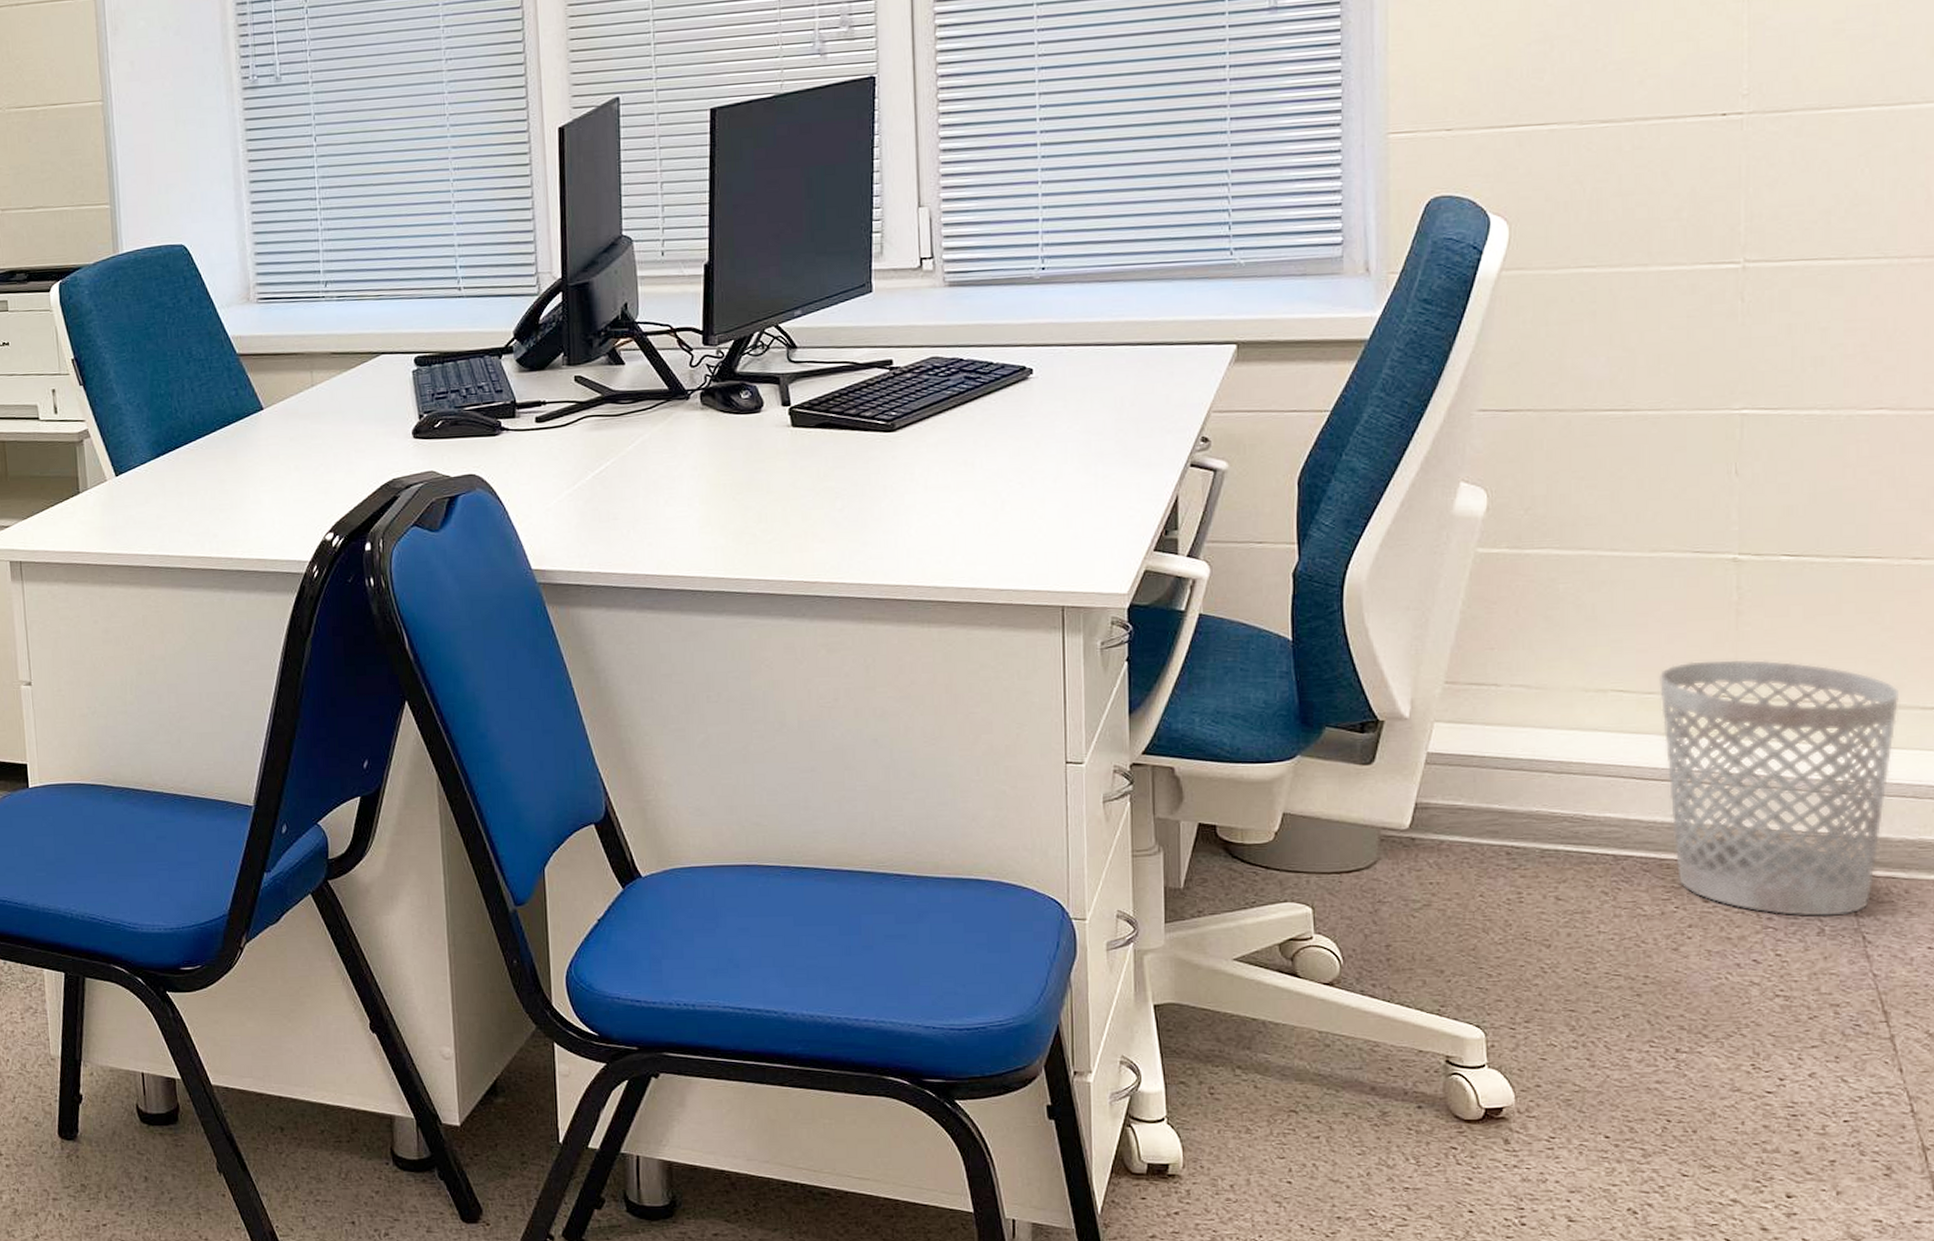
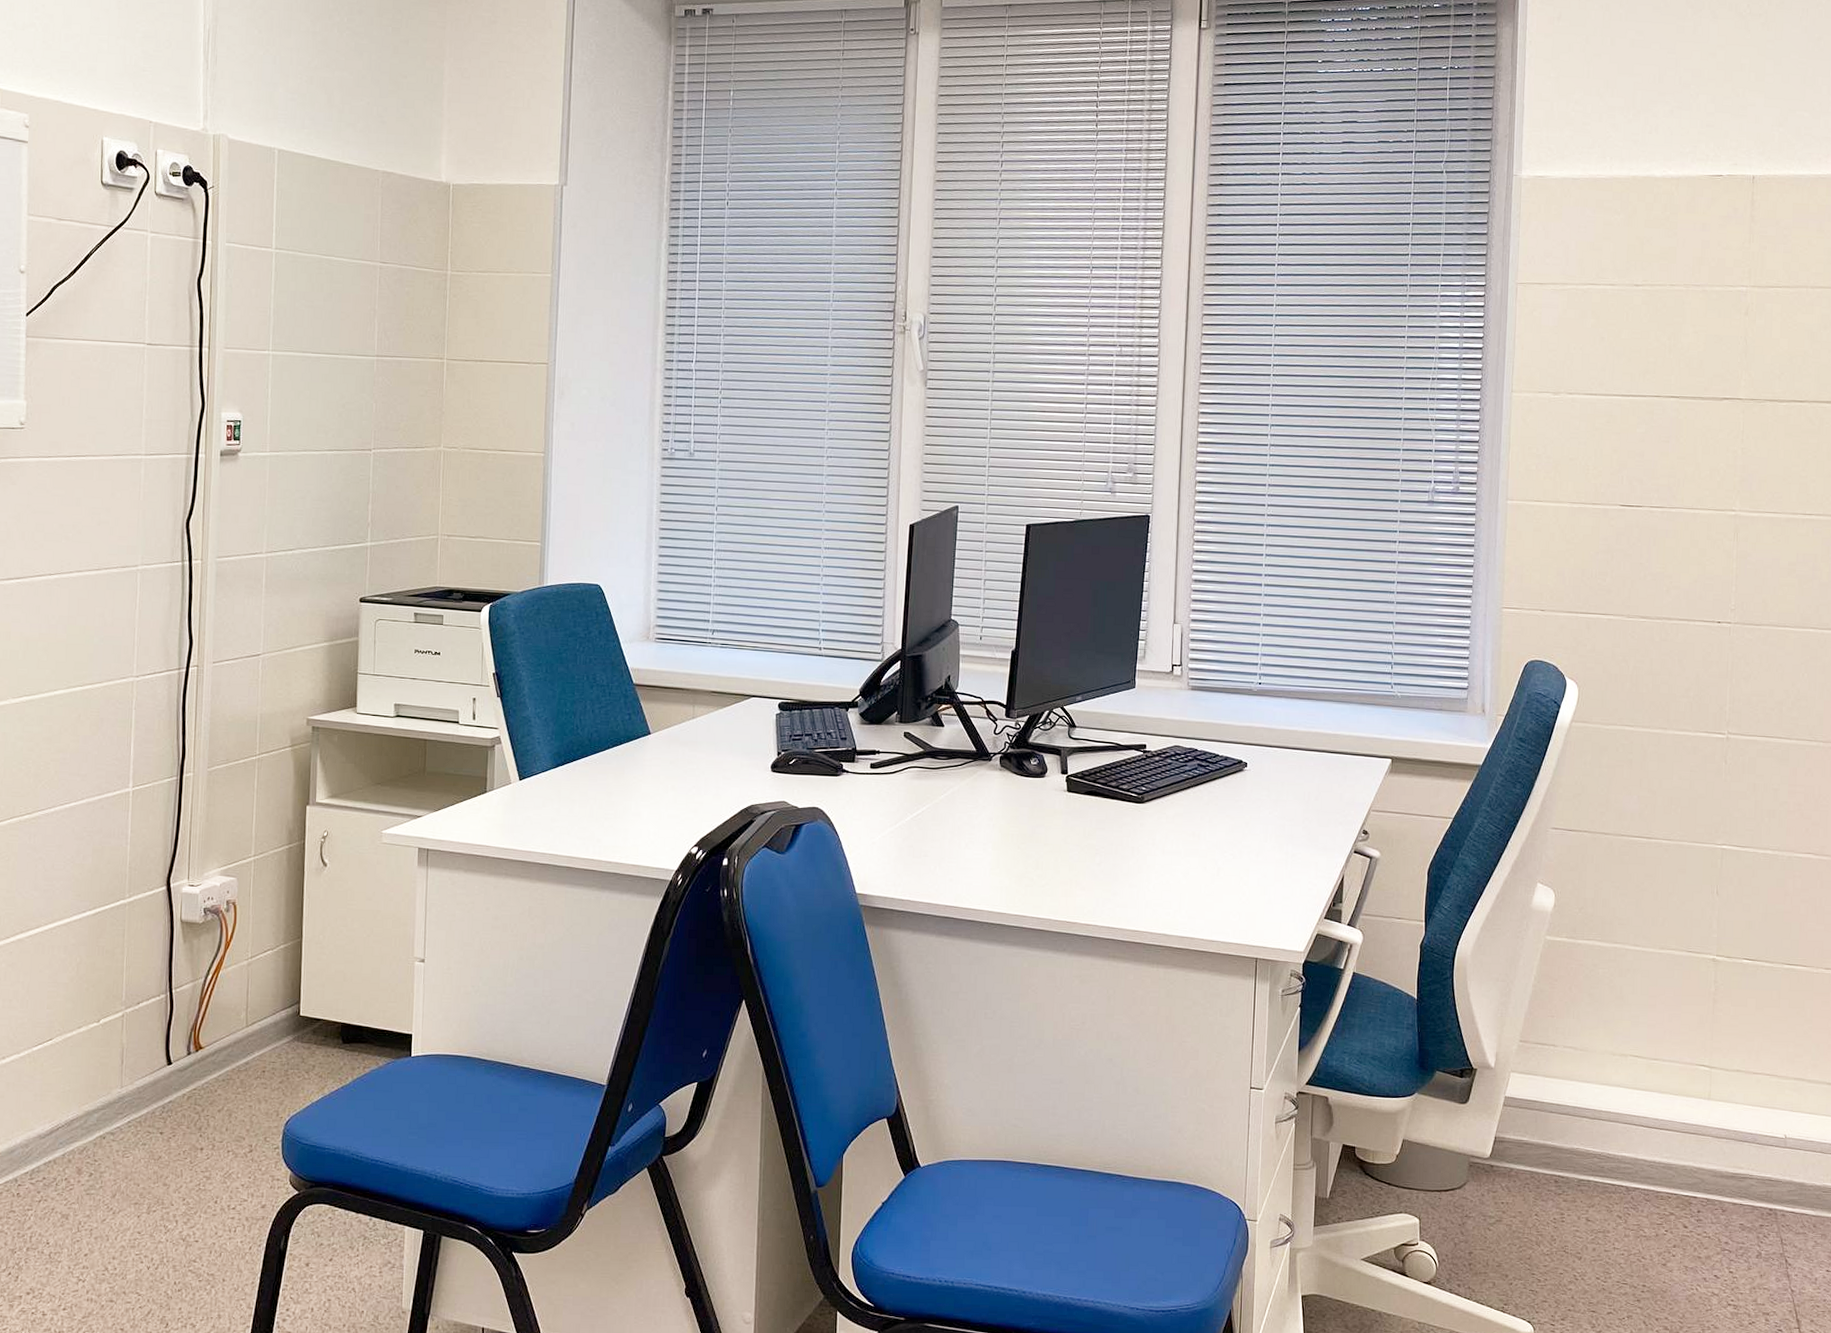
wastebasket: present [1658,659,1899,916] -> none [1661,1036,1814,1243]

